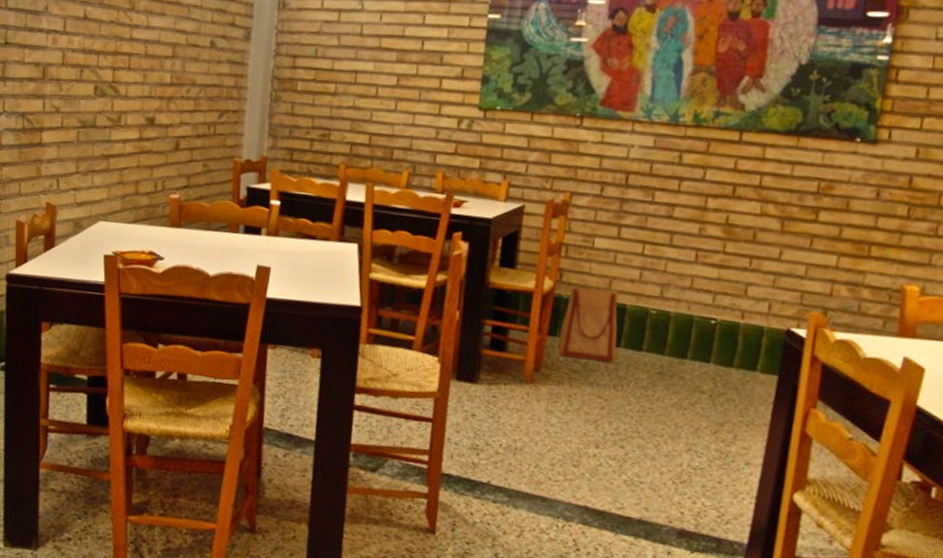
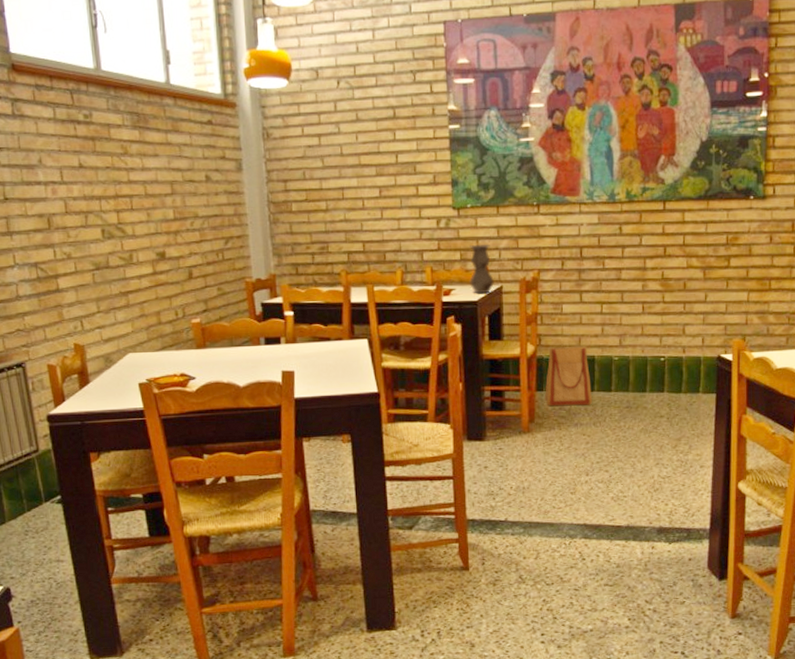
vase: none [486,153,517,212] -> present [470,244,494,294]

